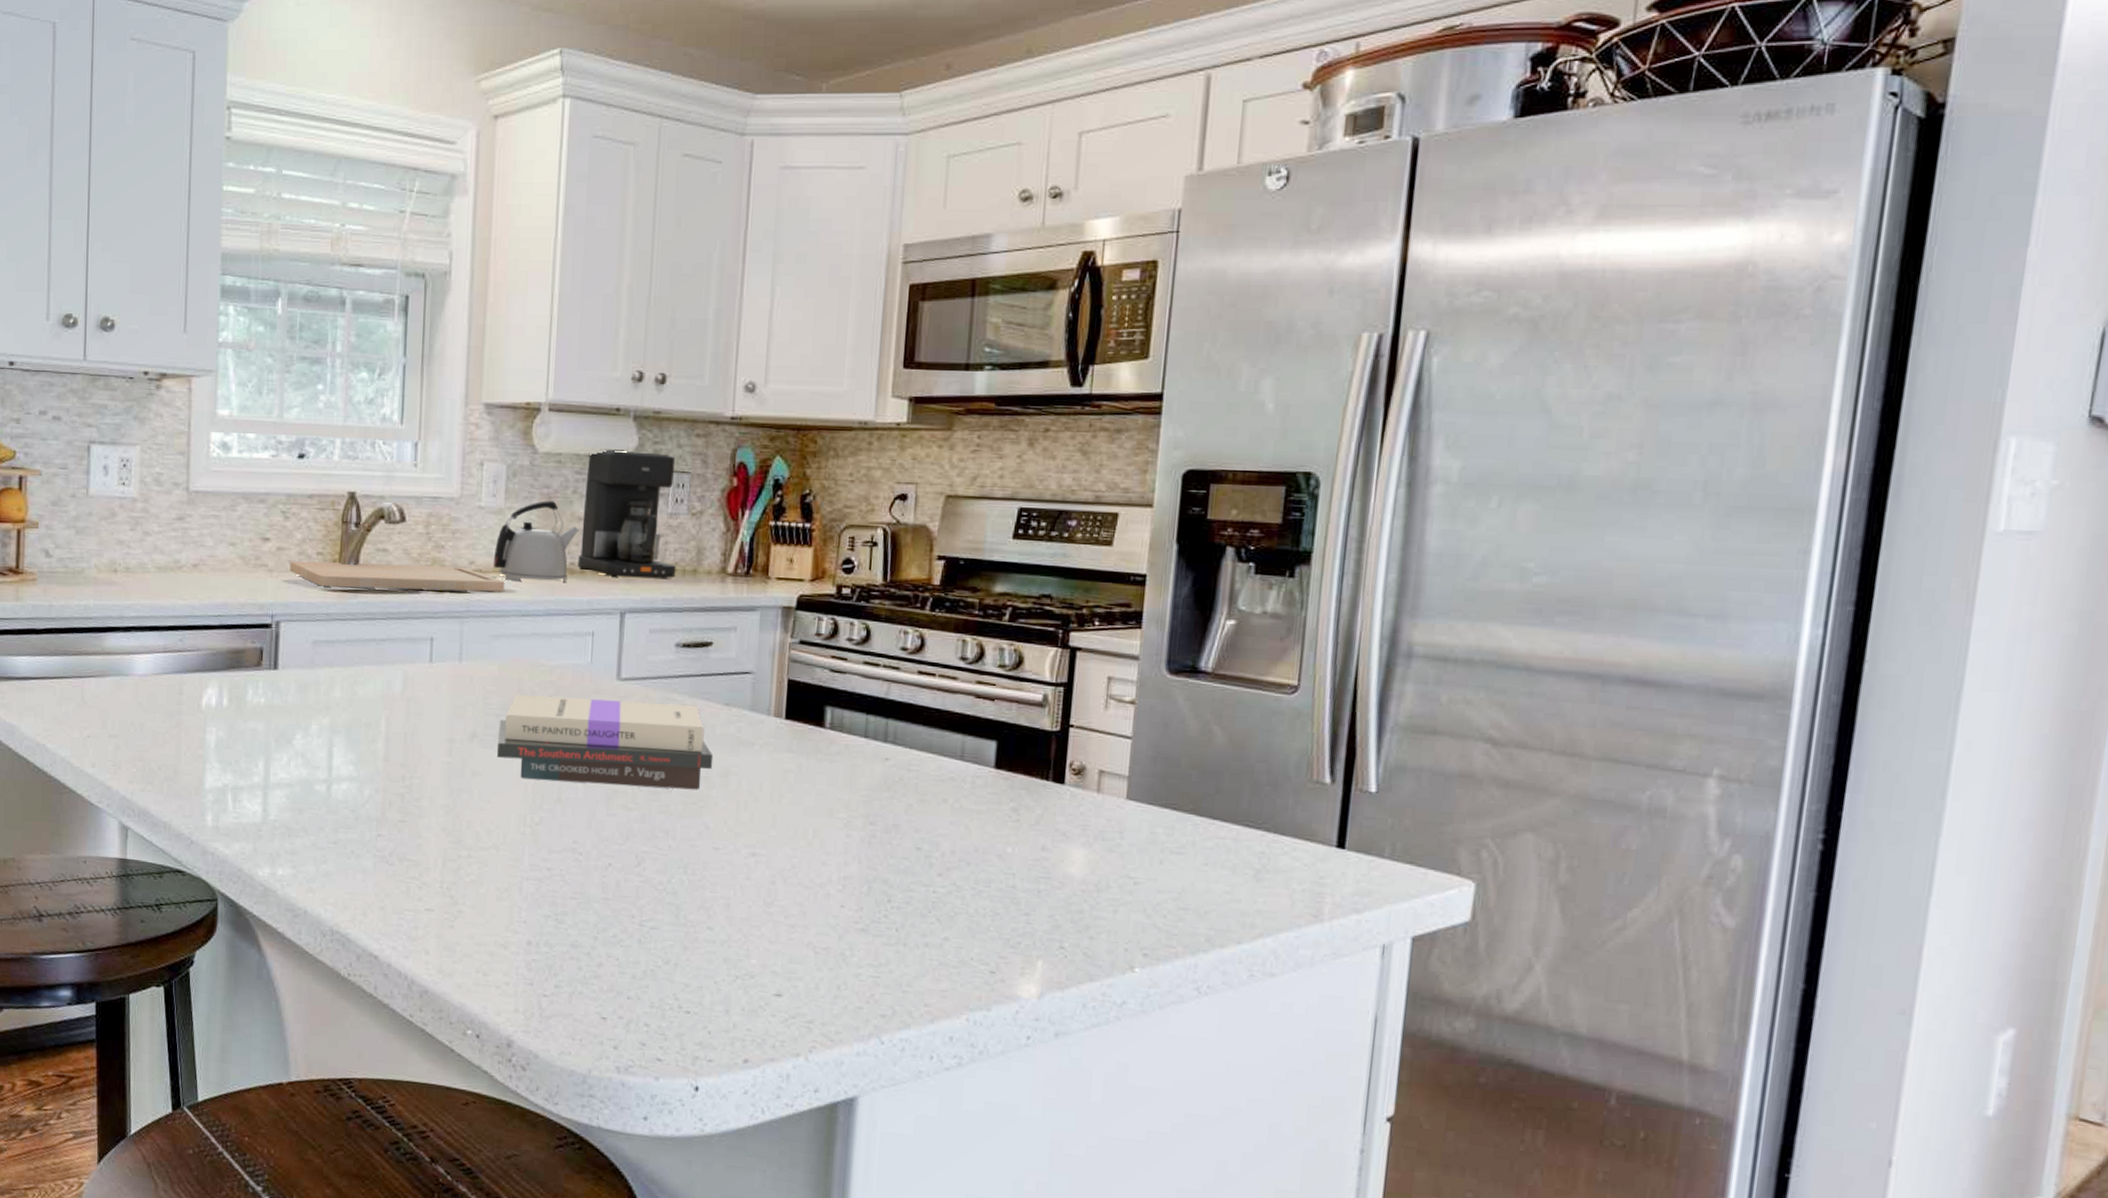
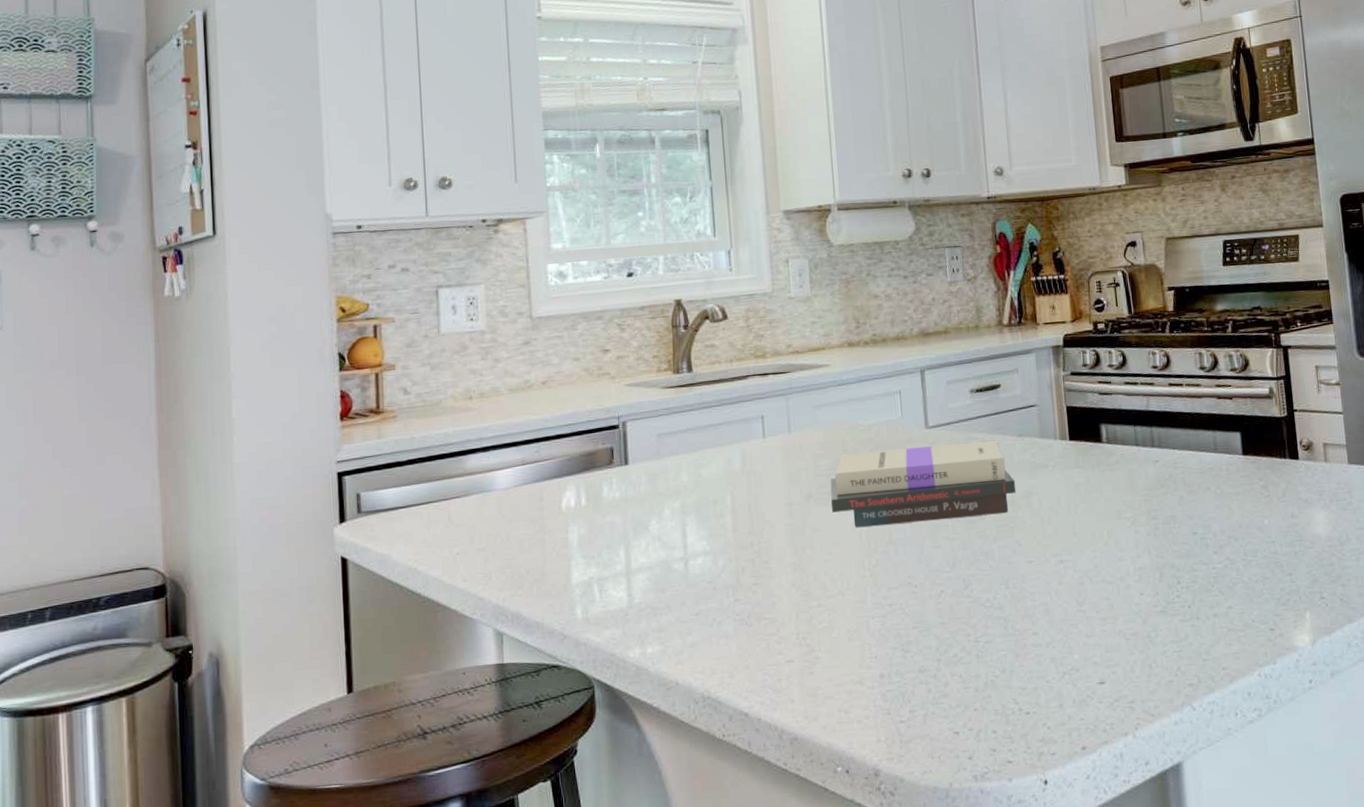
cutting board: present [289,560,505,592] -> none [629,351,820,385]
kettle: present [493,501,579,582] -> none [807,284,877,357]
coffee maker: present [577,449,676,579] -> none [876,234,962,341]

